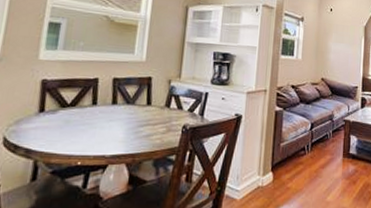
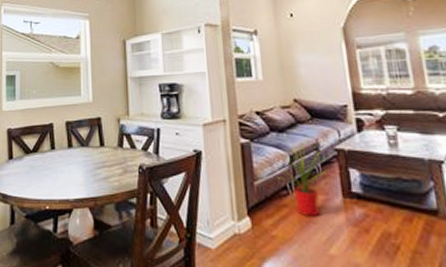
house plant: none [299,113,339,172] -> present [276,142,330,217]

